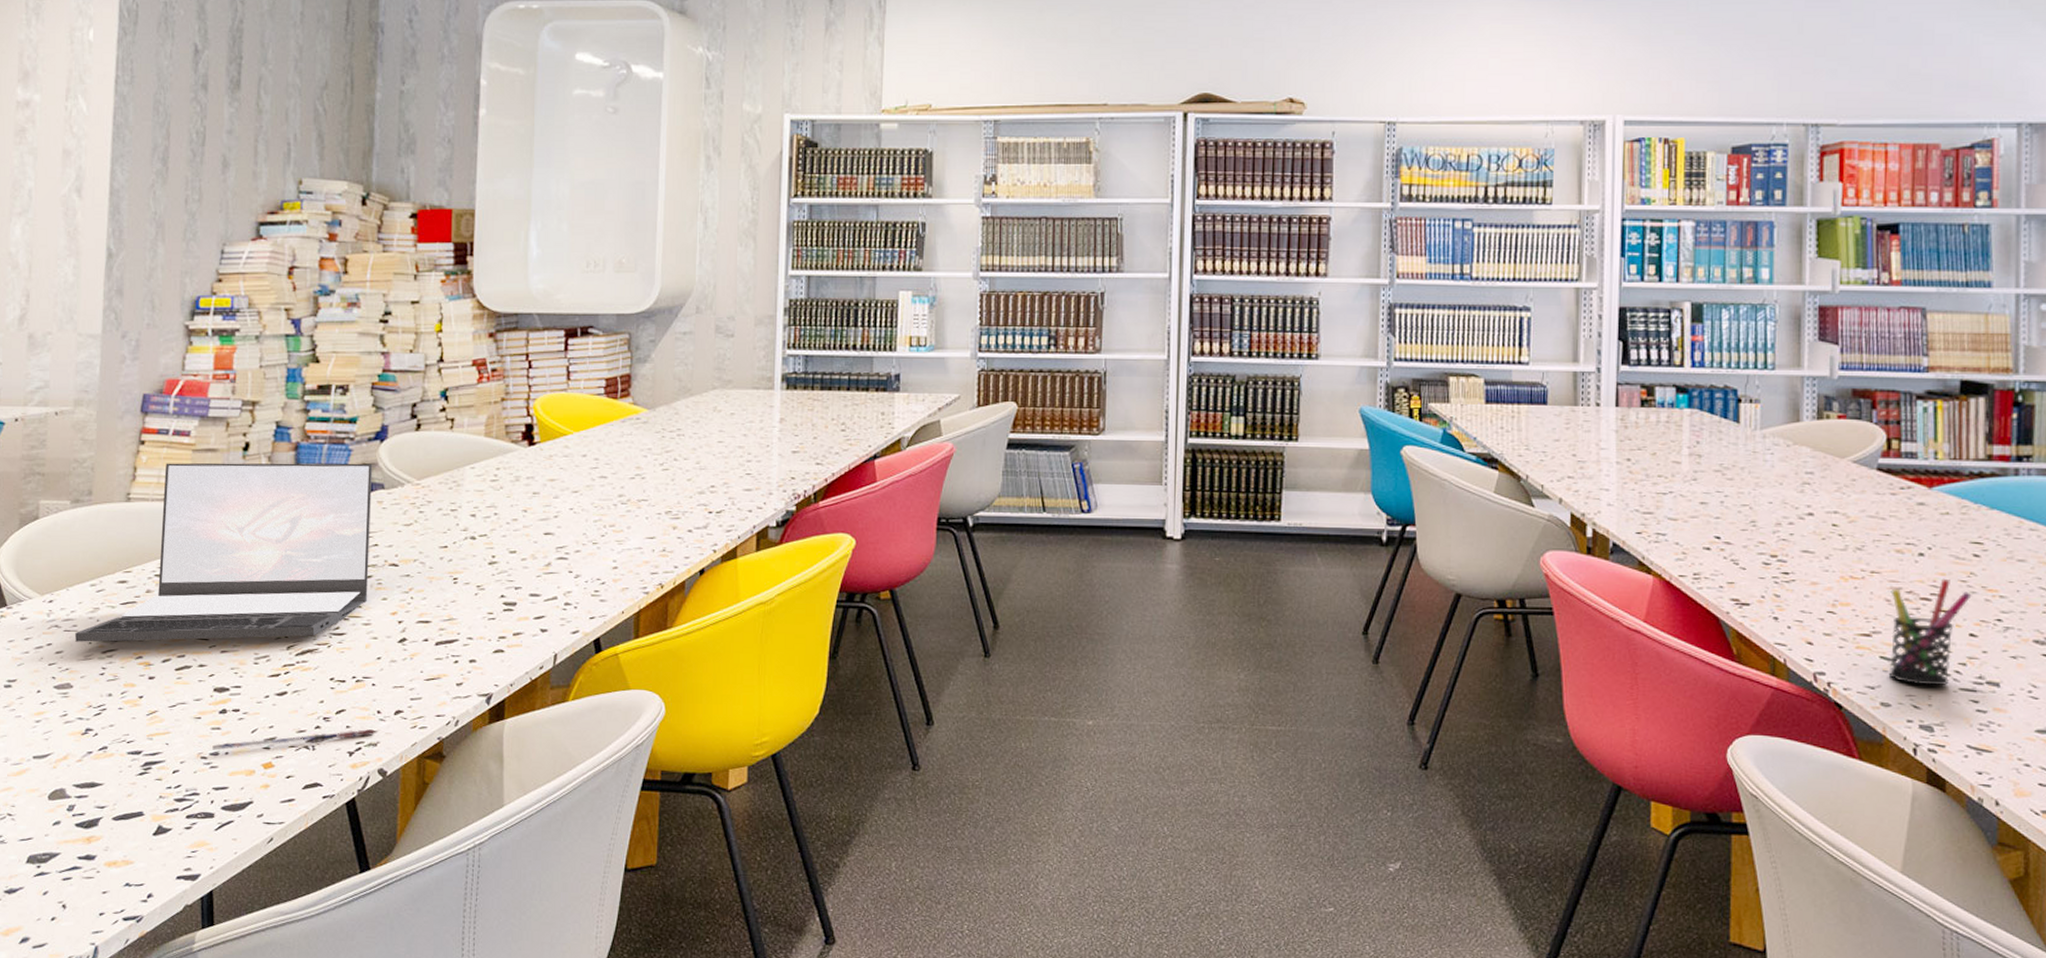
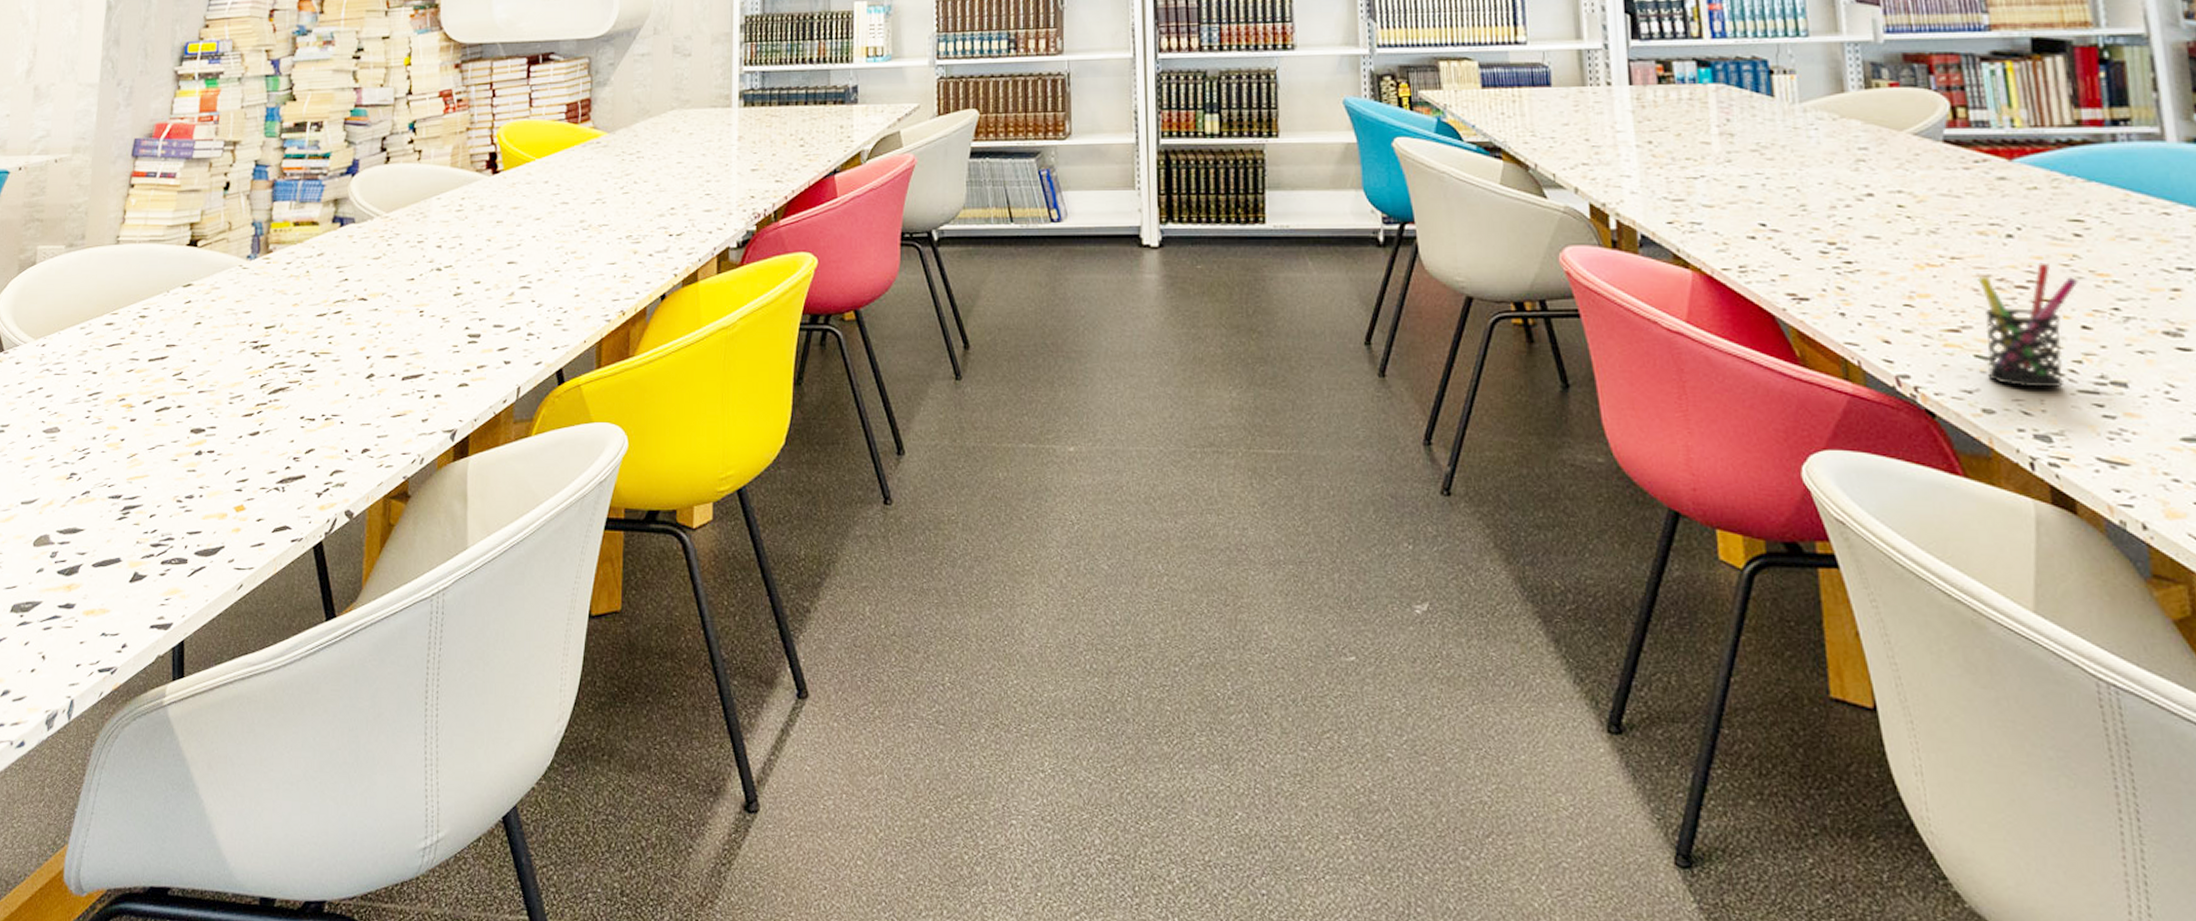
laptop: present [75,462,373,642] -> none [64,198,344,385]
pen: present [212,729,375,751] -> none [188,469,343,494]

